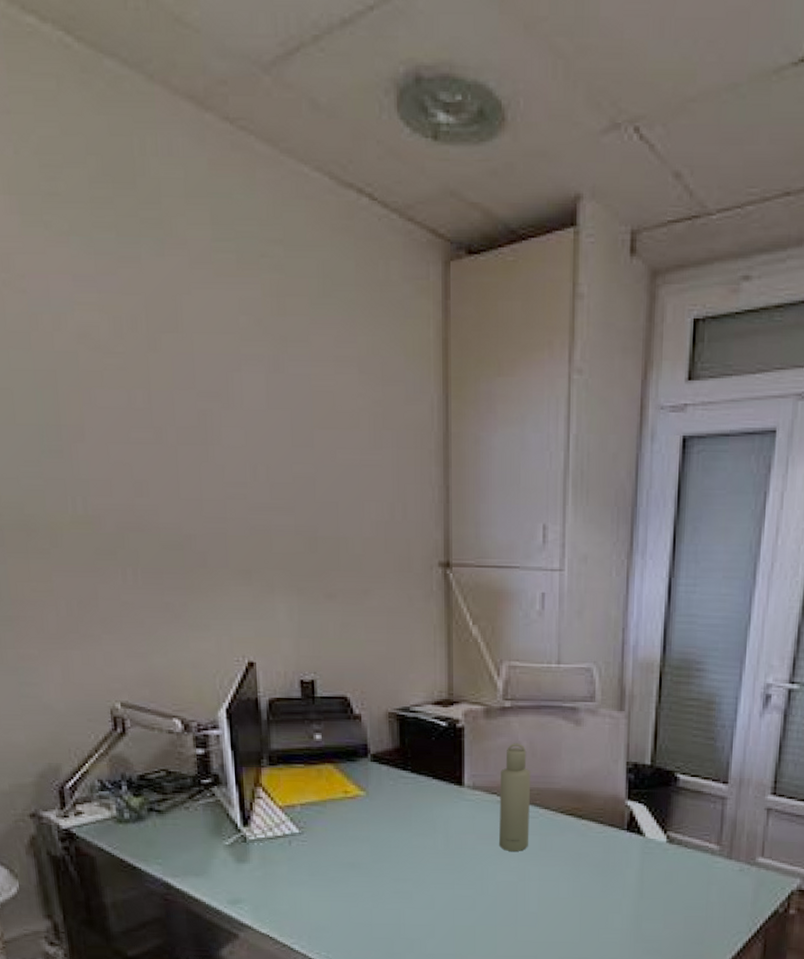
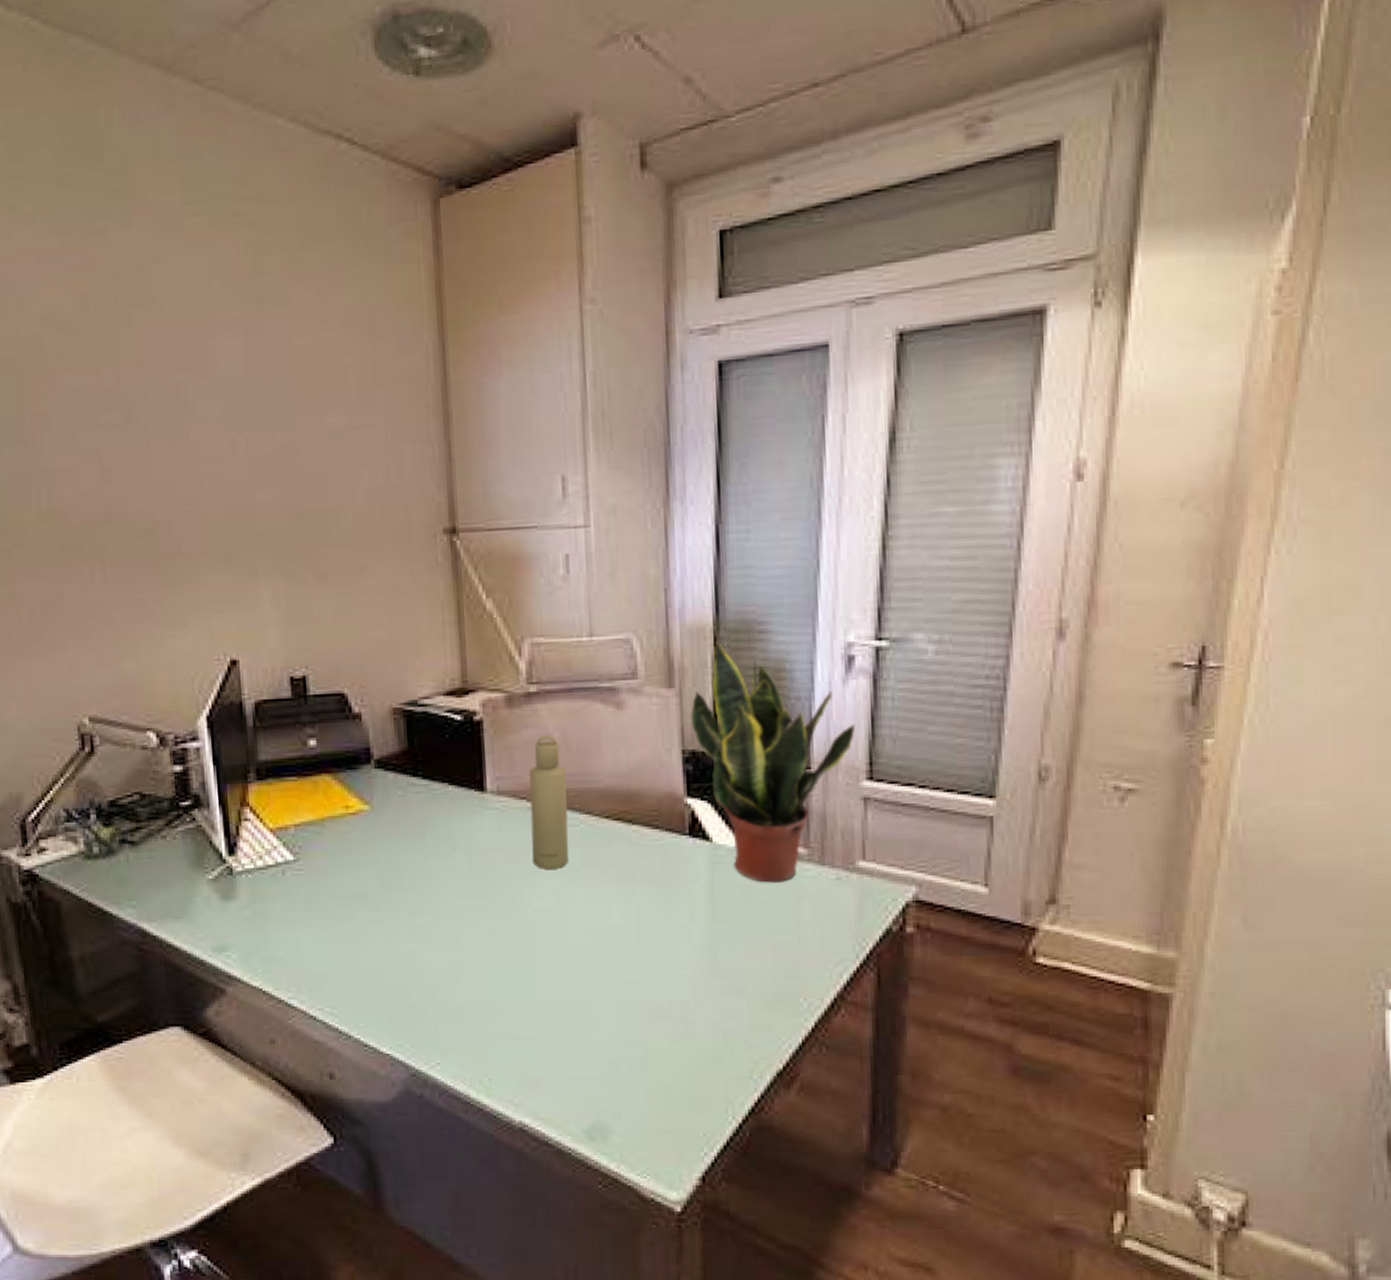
potted plant: none [636,675,767,871] -> present [691,641,856,883]

